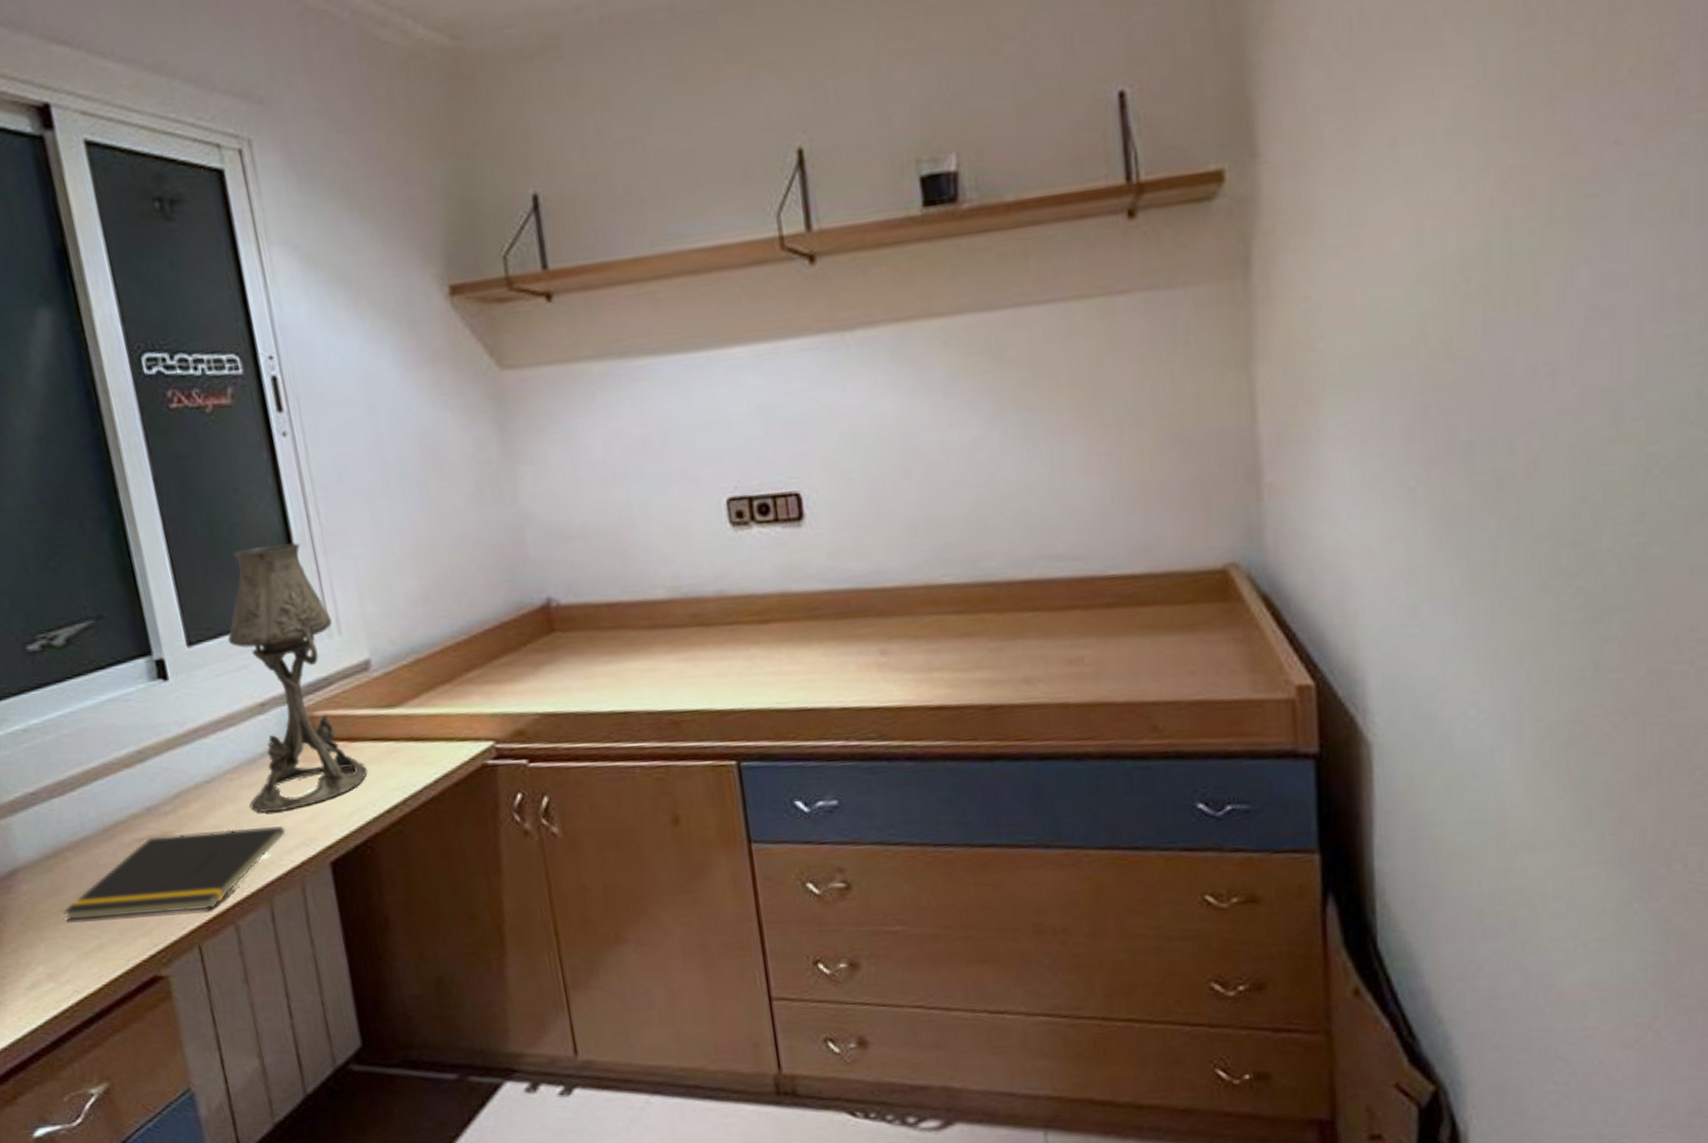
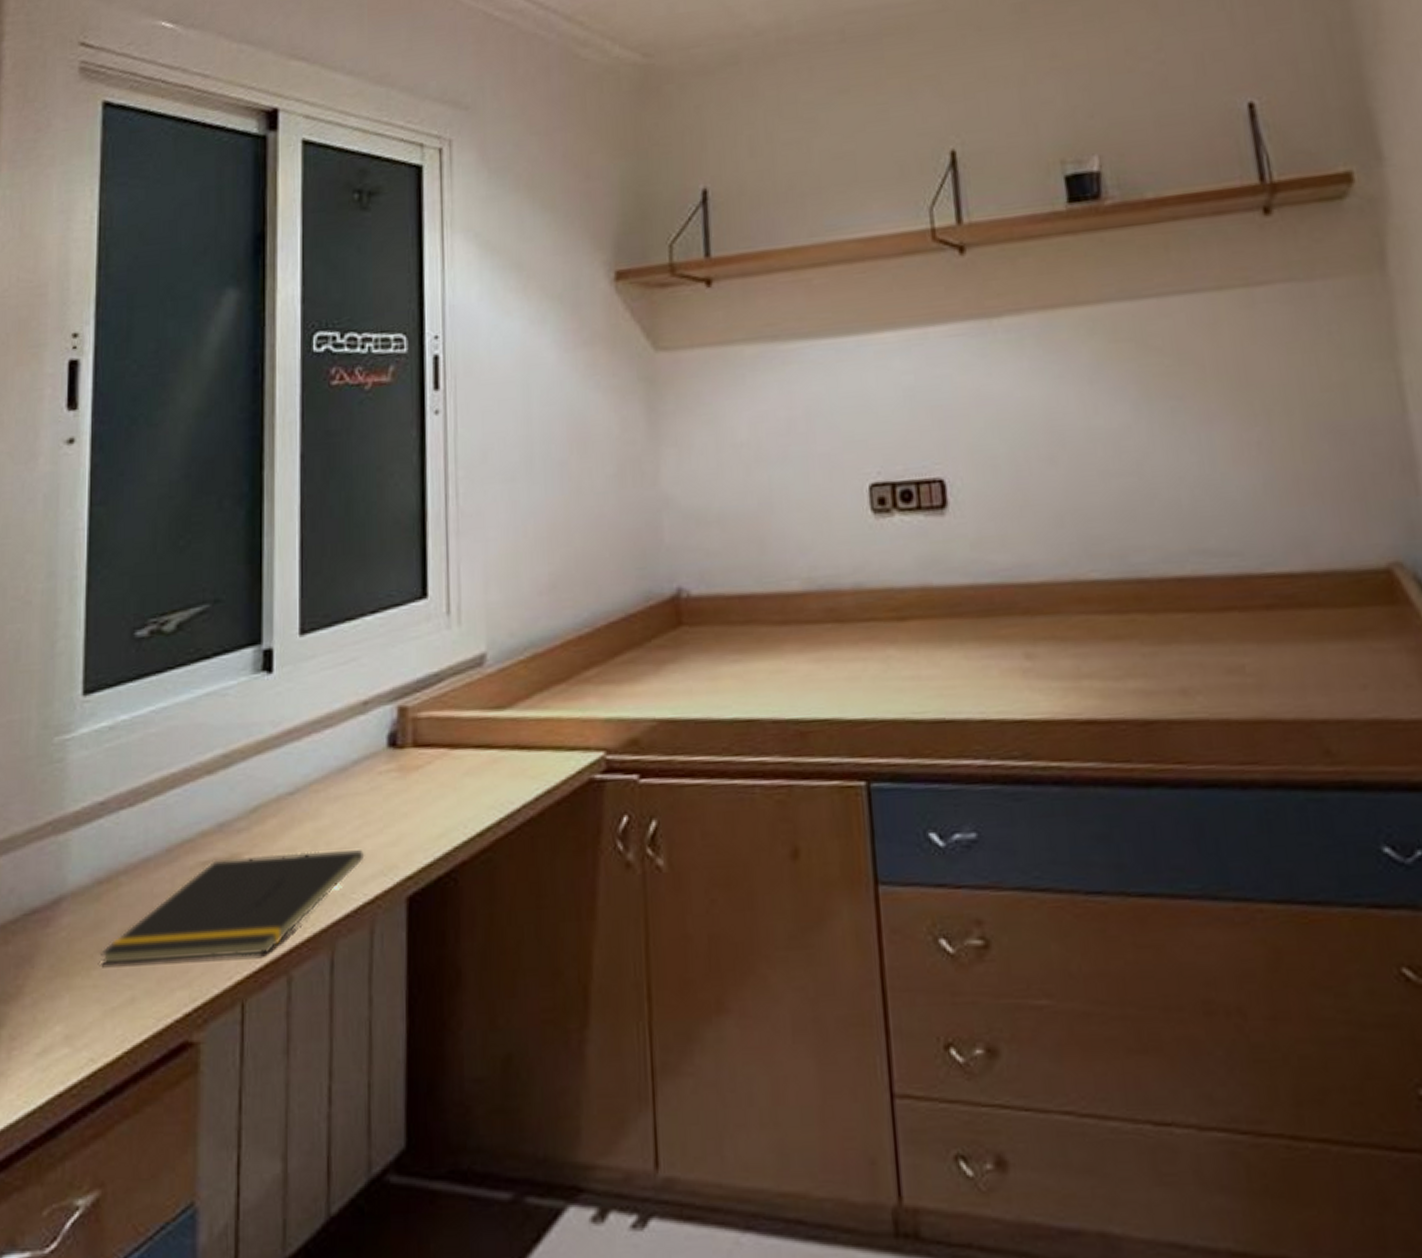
table lamp: present [227,542,368,813] -> none [331,523,464,832]

